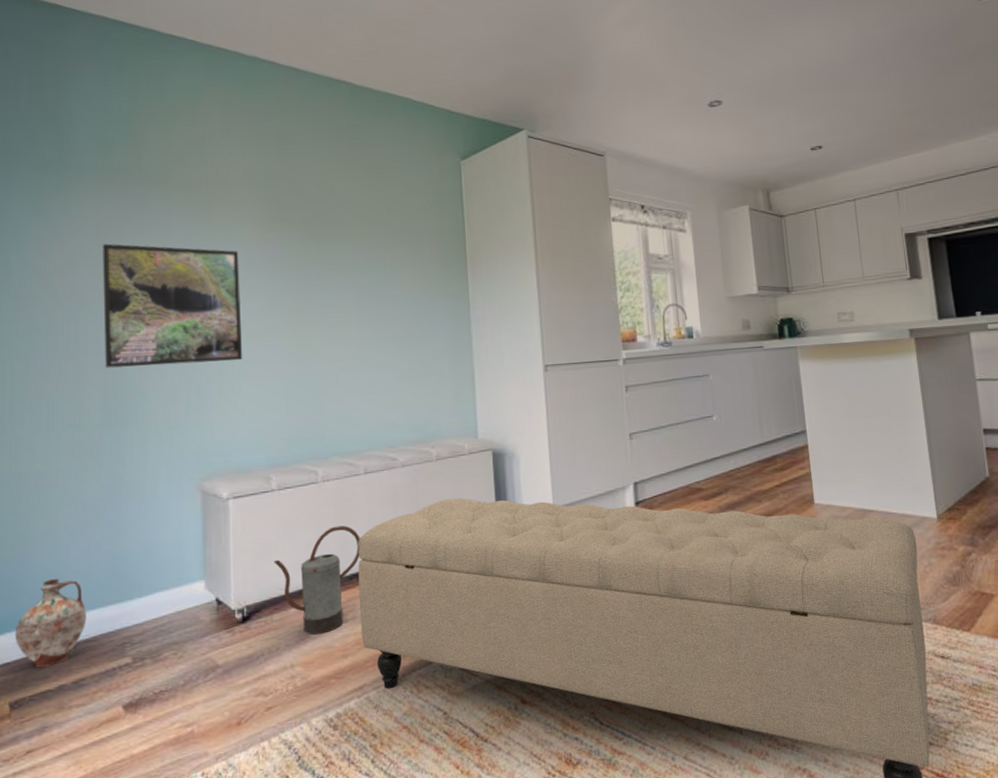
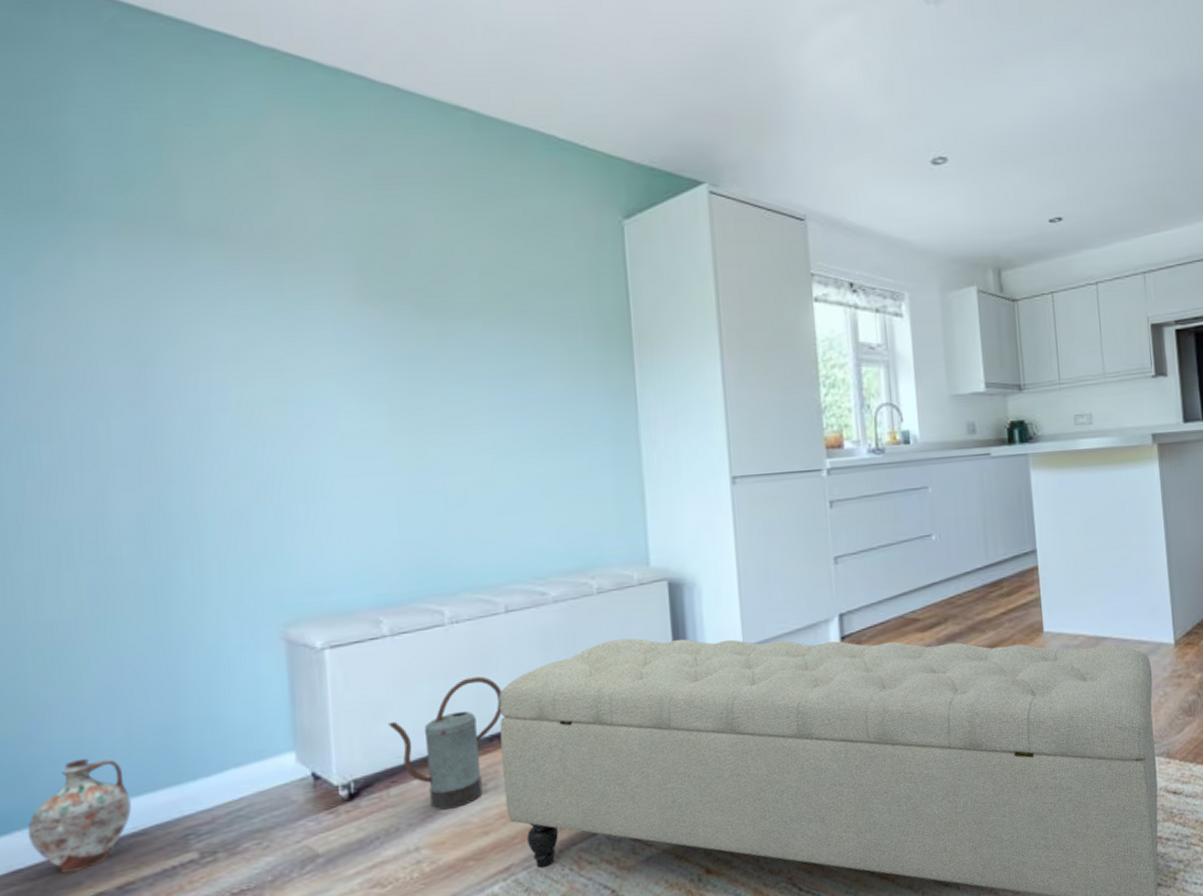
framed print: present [102,243,243,368] -> none [126,316,337,484]

